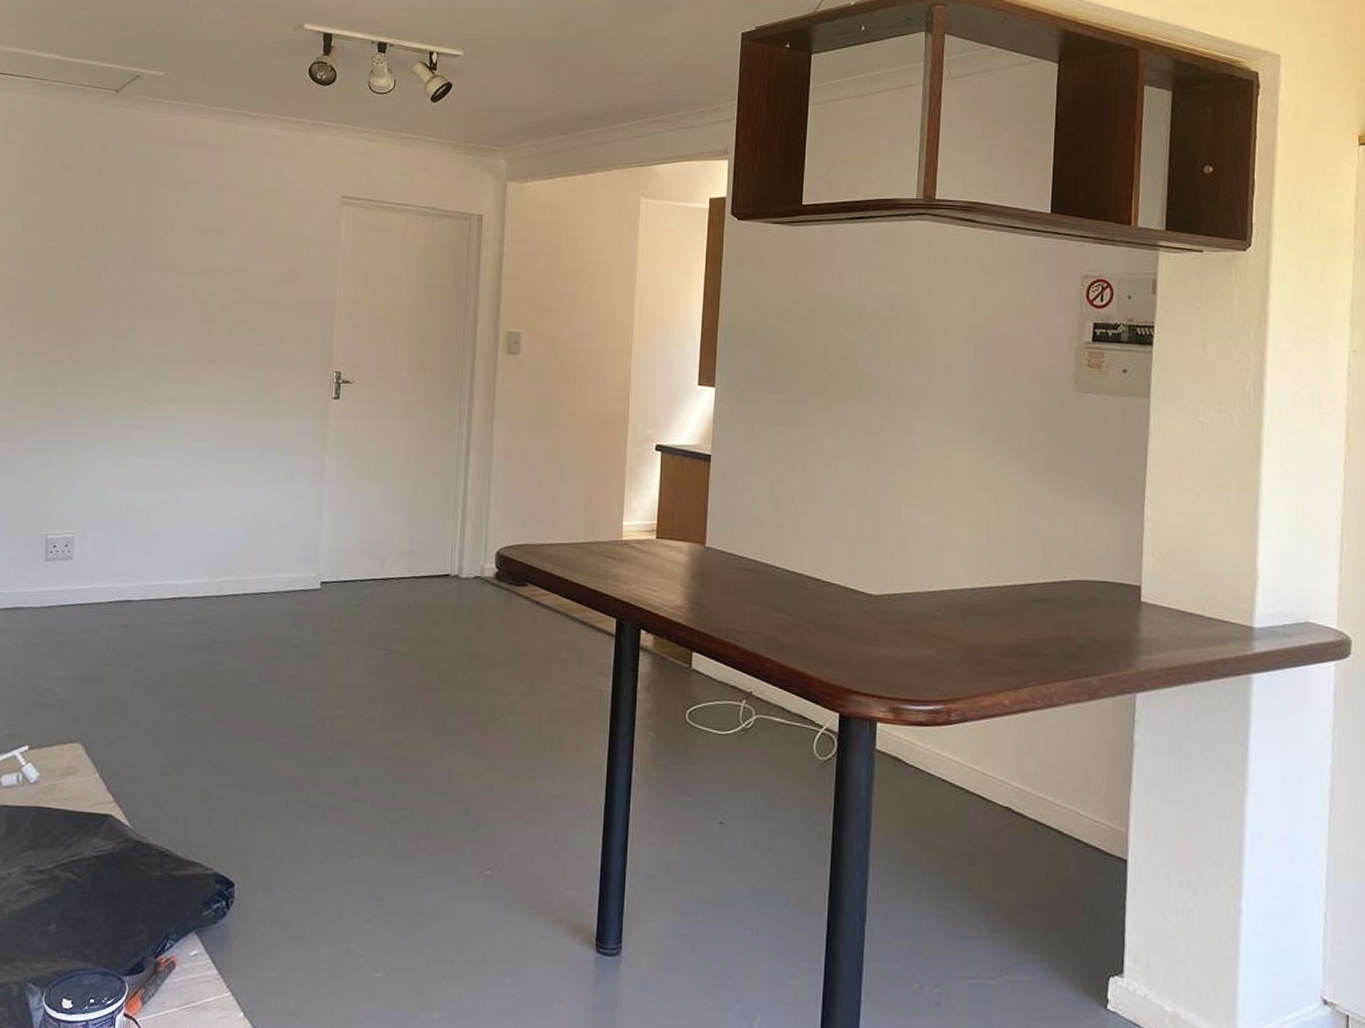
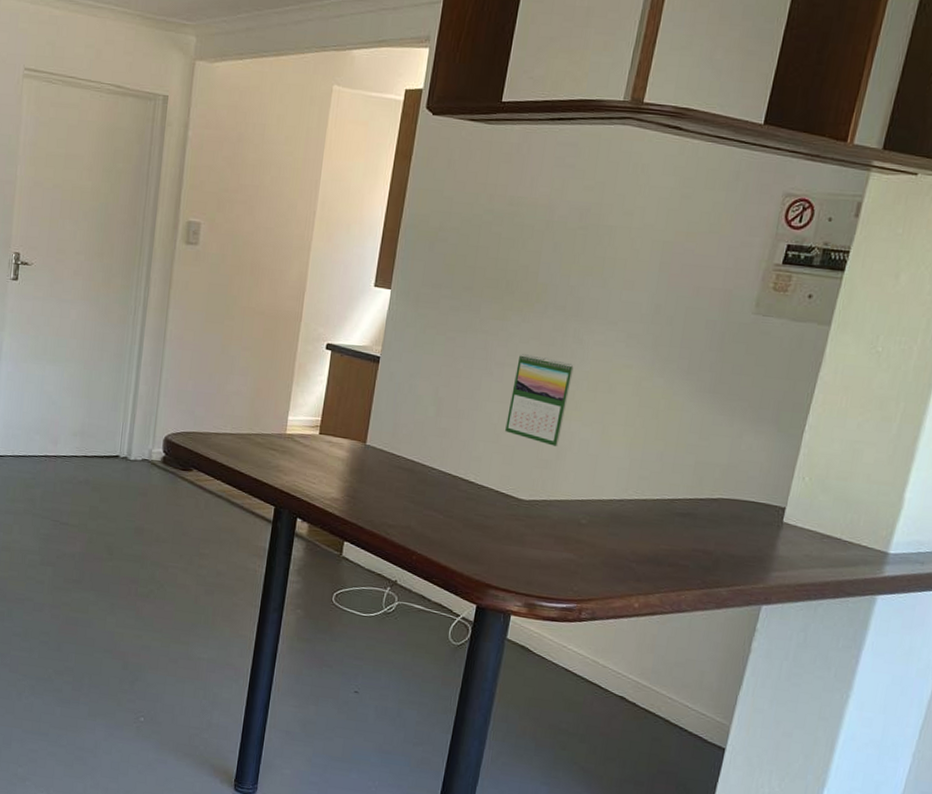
calendar: none [846,444,906,536] -> present [505,354,574,446]

